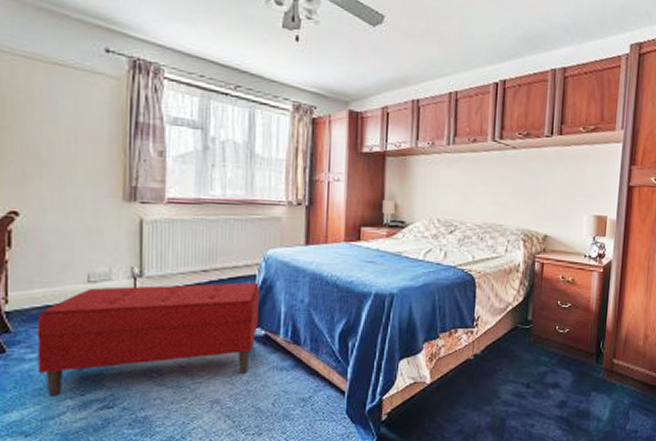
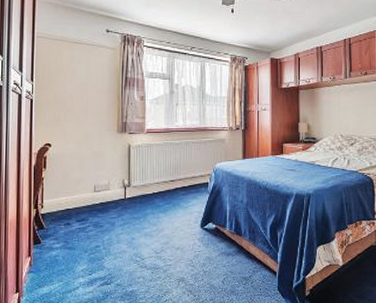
bench: present [37,282,261,397] -> none [61,189,212,276]

